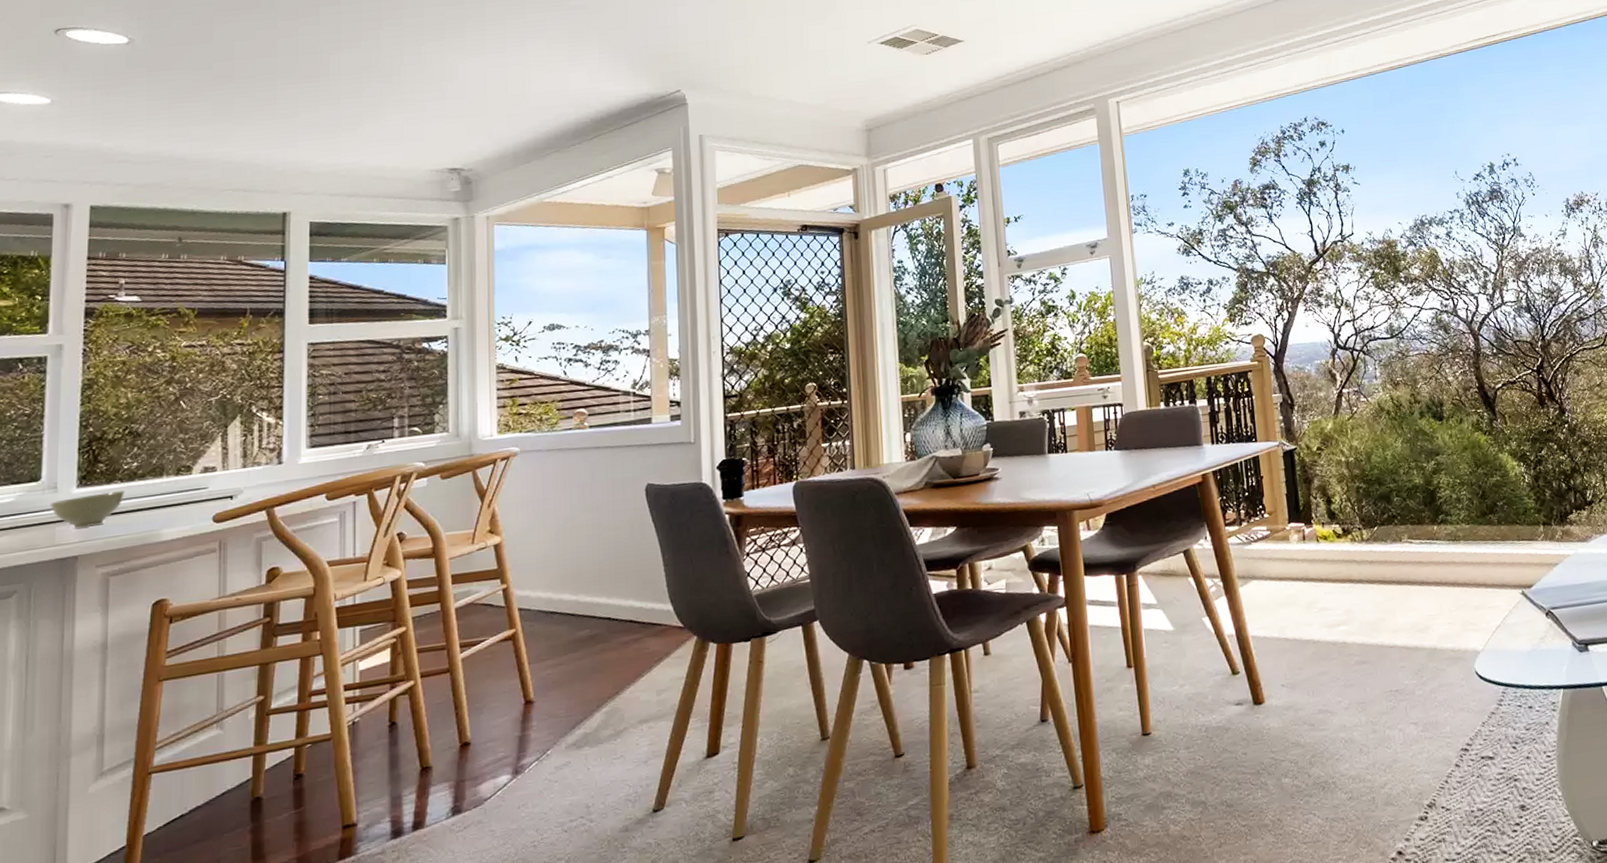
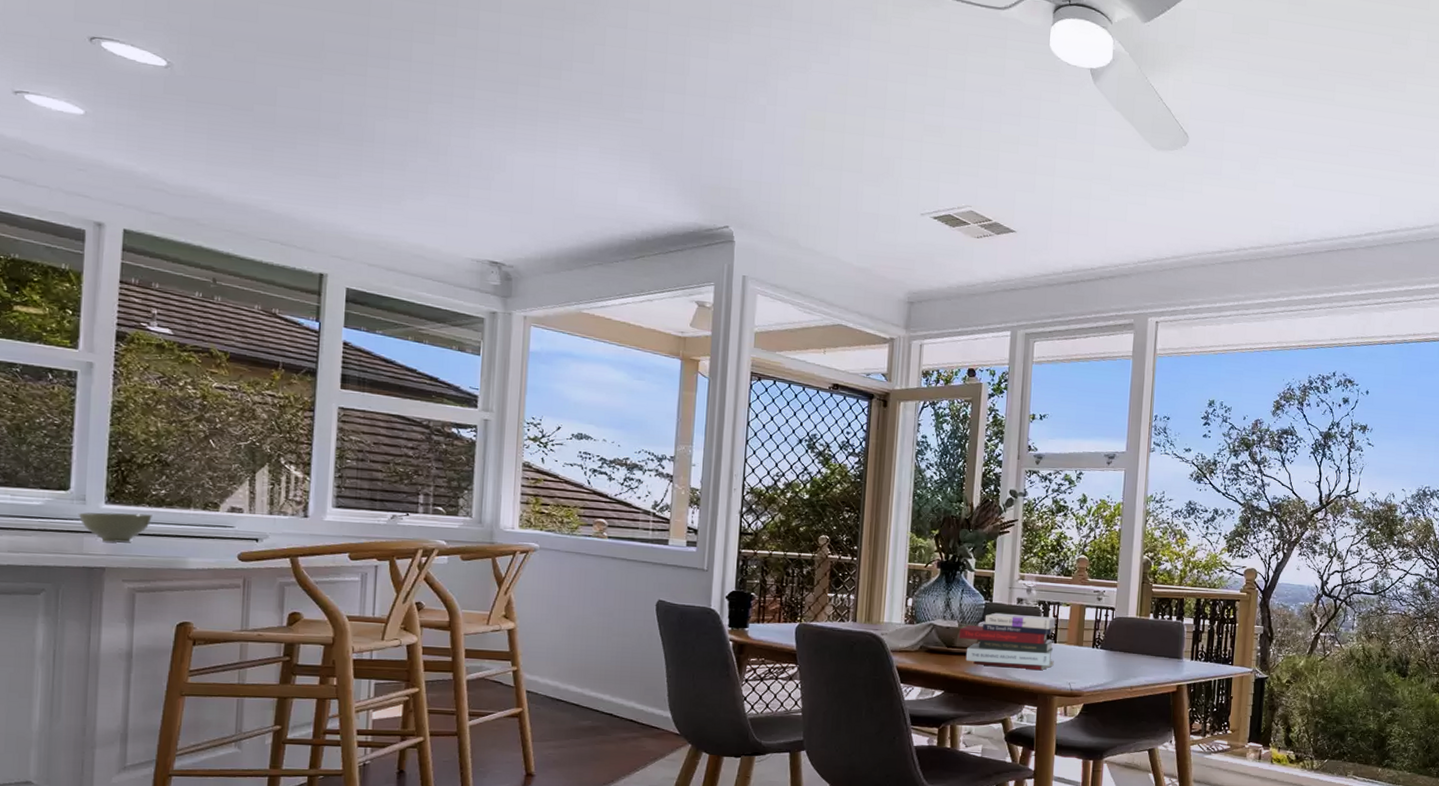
books: none [963,425,1068,492] -> present [958,612,1056,670]

